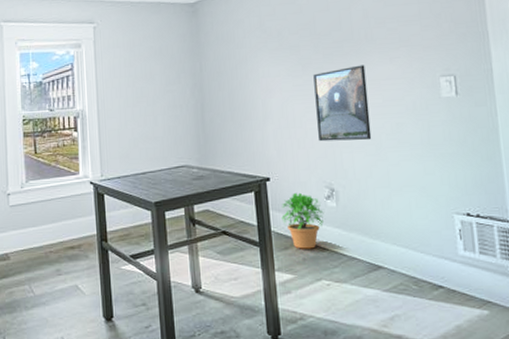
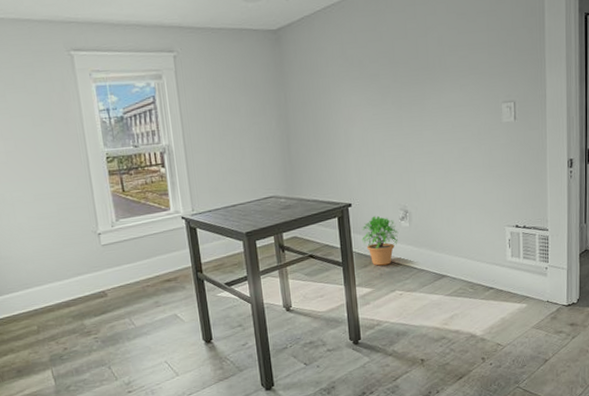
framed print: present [313,65,372,142] -> none [392,93,441,168]

